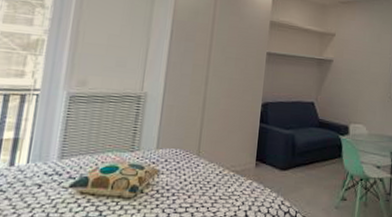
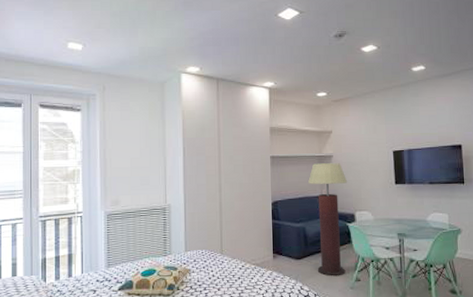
floor lamp: none [302,66,345,193] -> present [308,163,348,277]

